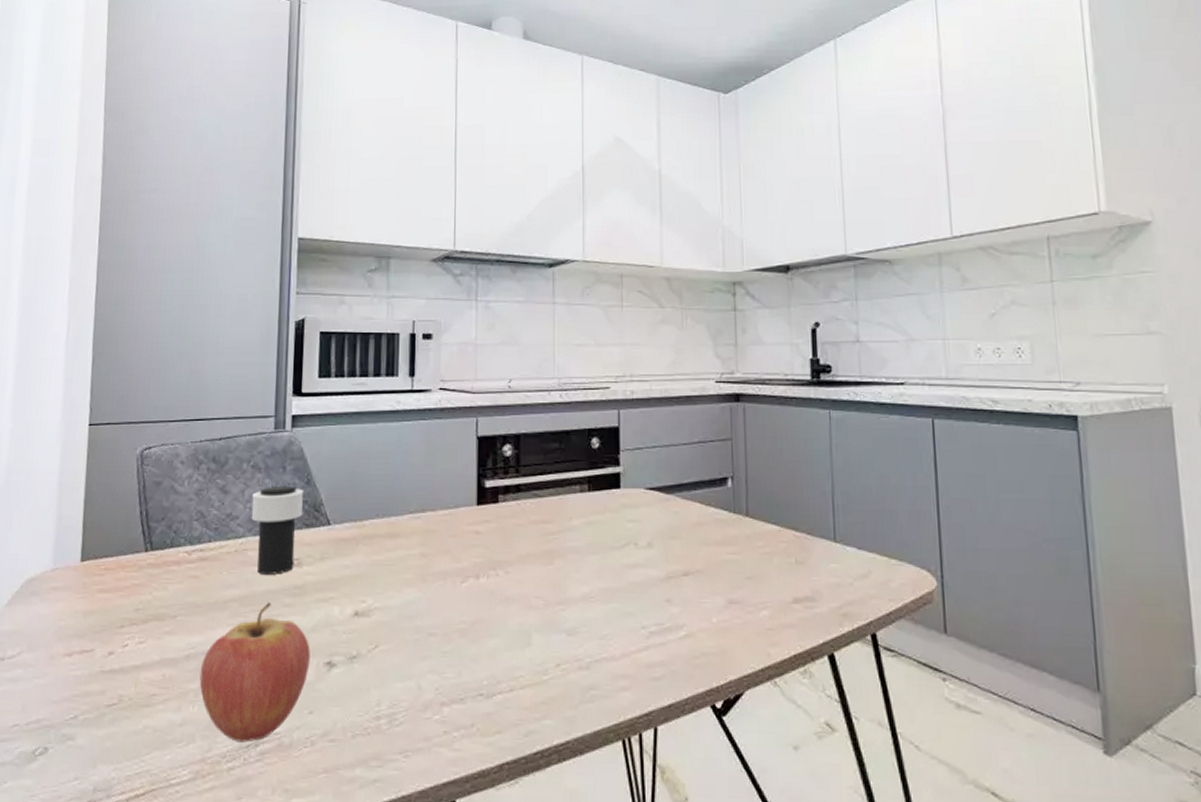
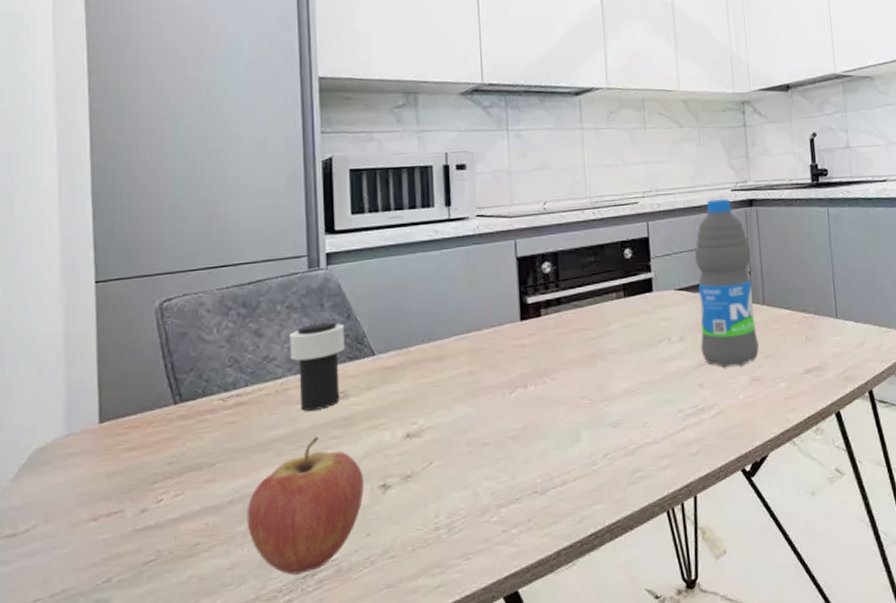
water bottle: none [669,391,738,584] -> present [694,199,759,367]

